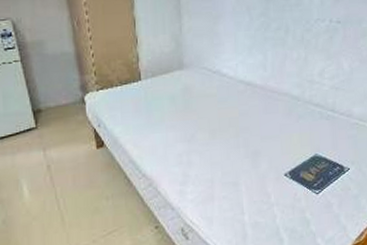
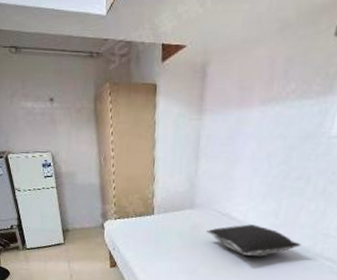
pillow: none [200,79,291,113] -> present [207,224,301,257]

